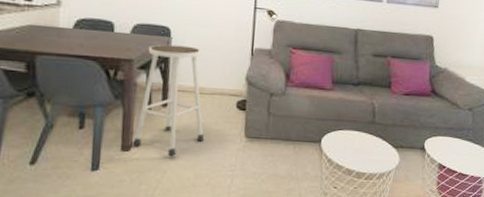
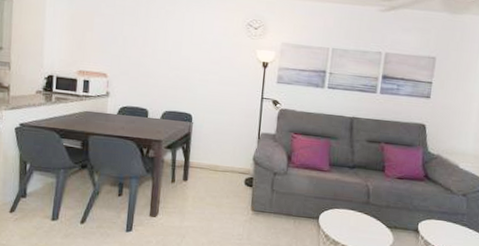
stool: present [132,44,205,156] -> none [159,128,218,223]

